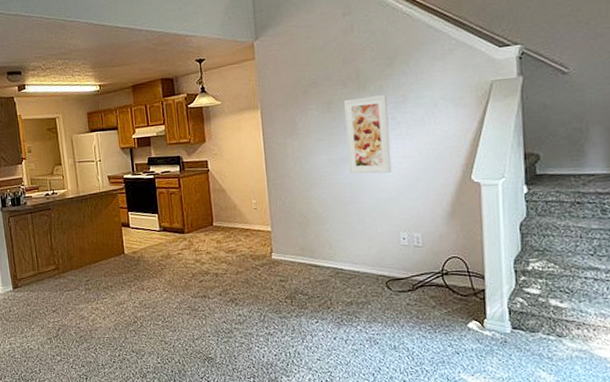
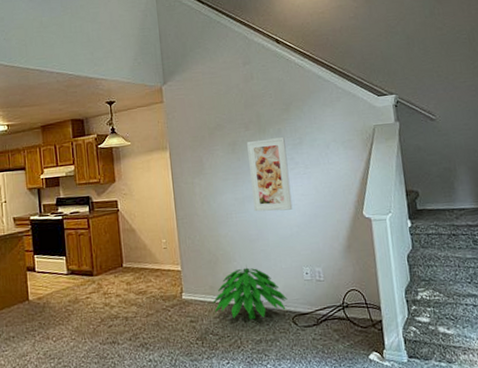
indoor plant: none [303,228,382,281] -> present [213,265,287,319]

